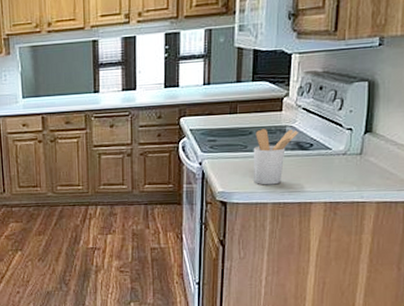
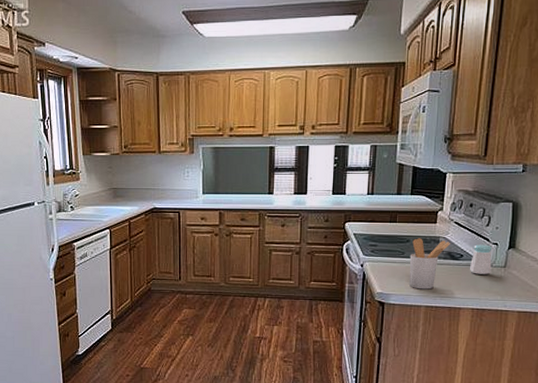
salt shaker: none [321,130,346,164] -> present [470,244,493,274]

